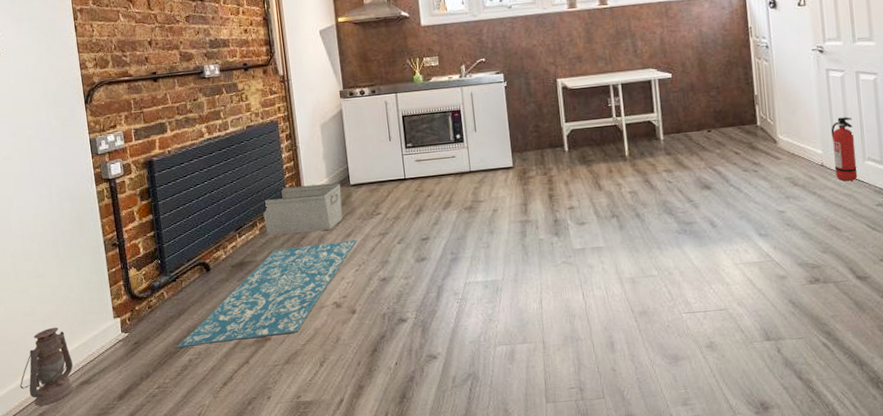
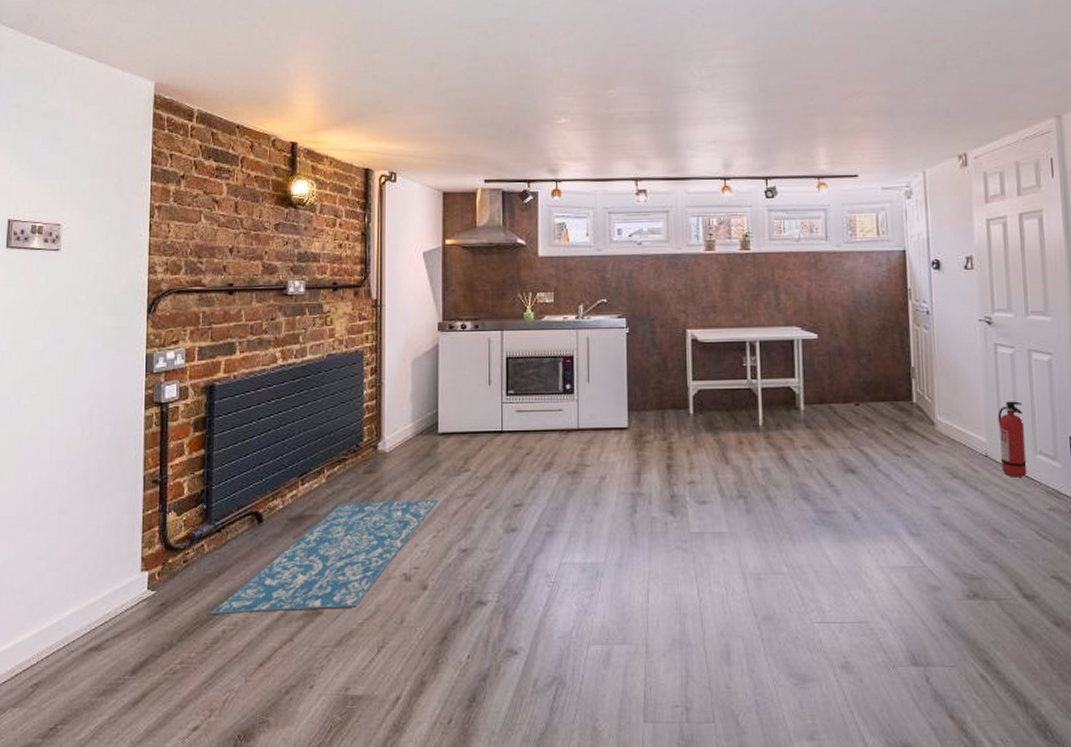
lantern: present [20,327,73,406] -> none [17,576,83,674]
storage bin: present [262,182,343,235] -> none [333,429,427,485]

